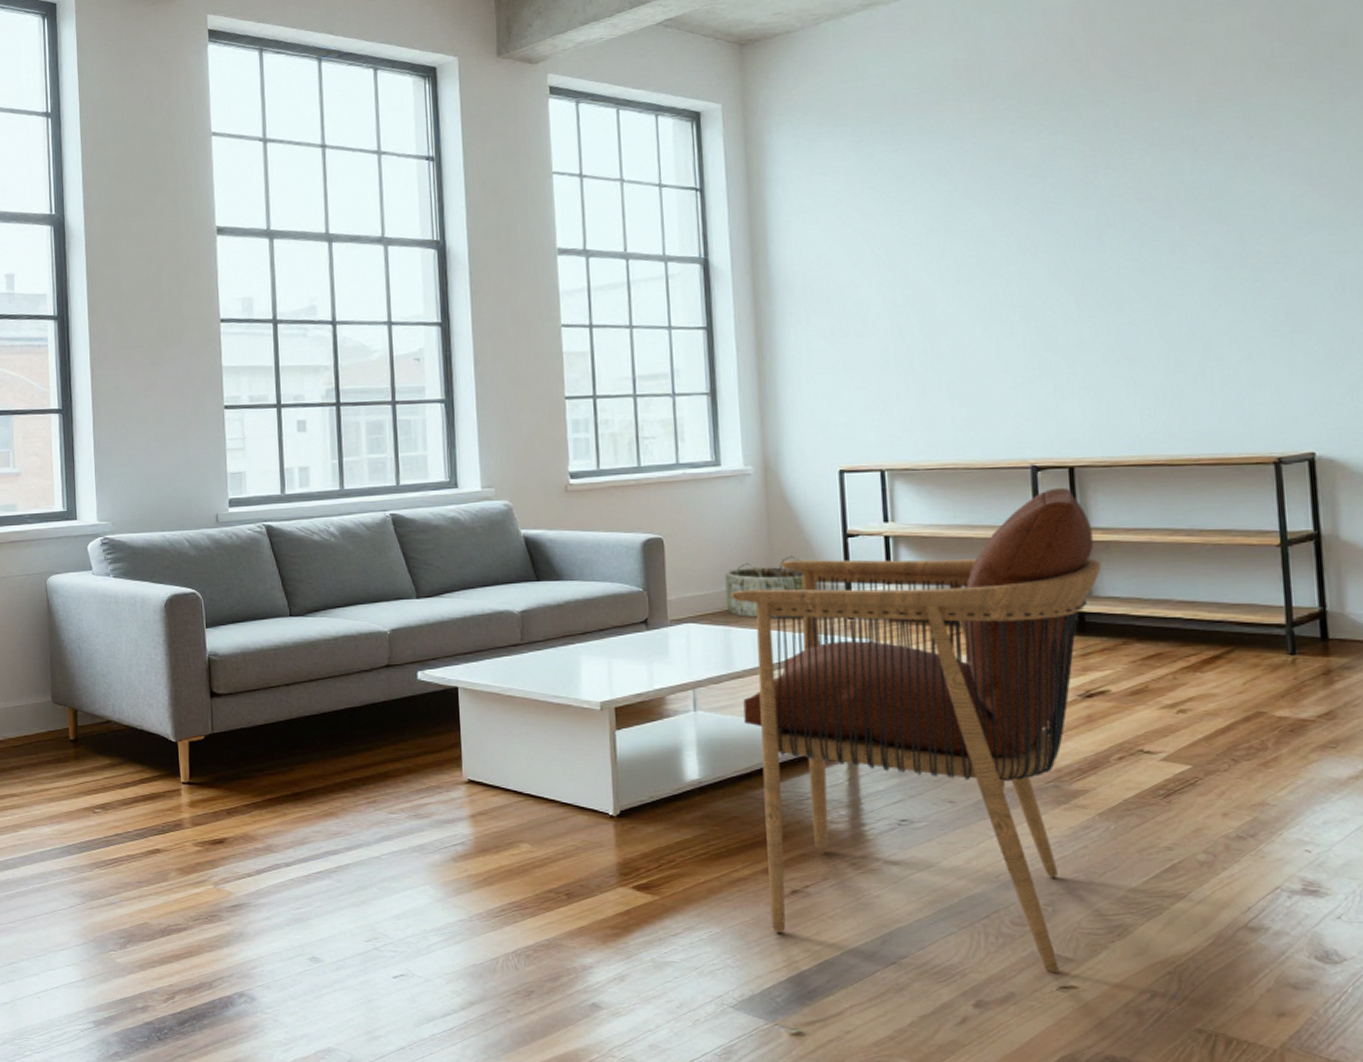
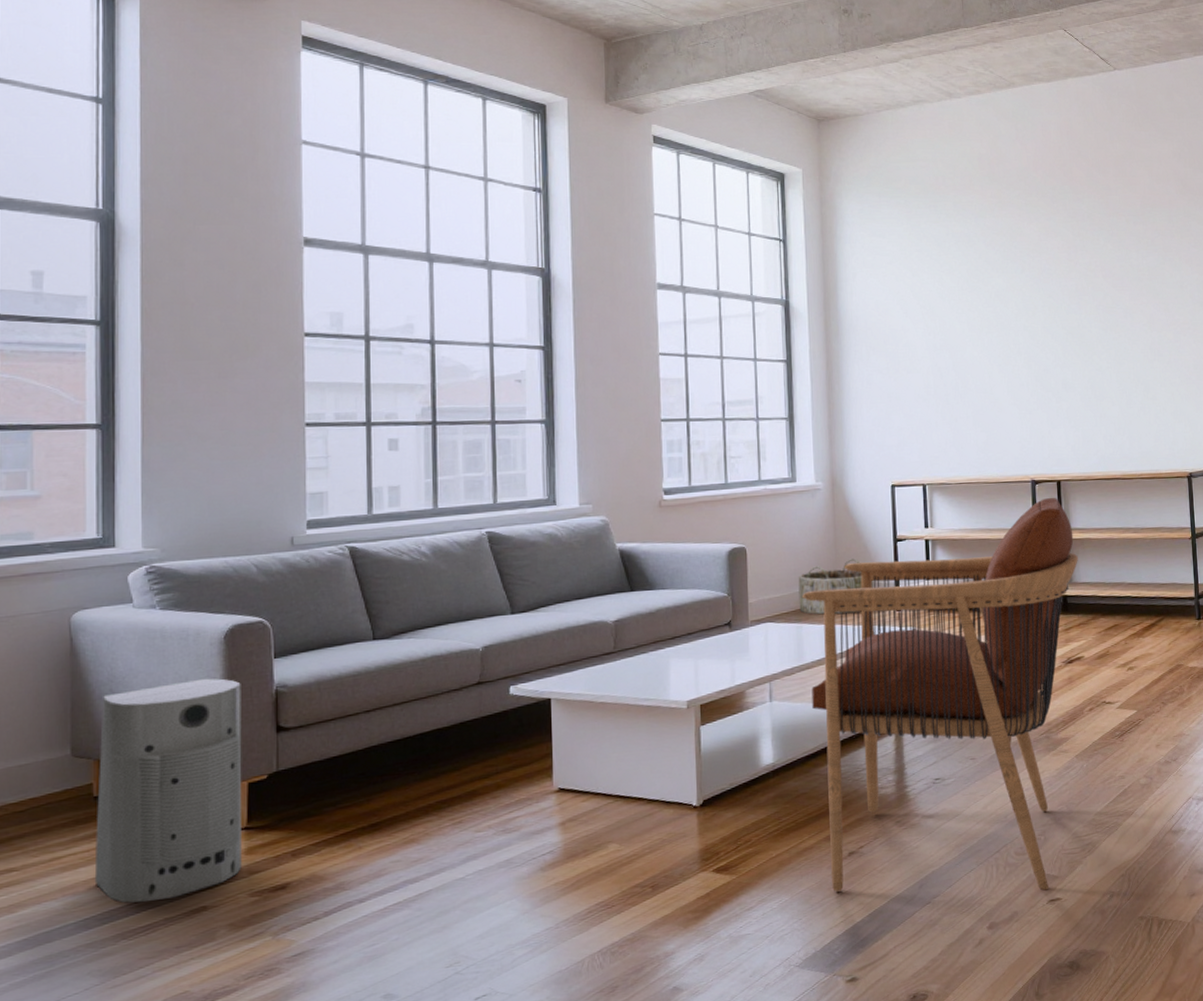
air purifier: none [72,642,187,838] -> present [94,678,242,903]

